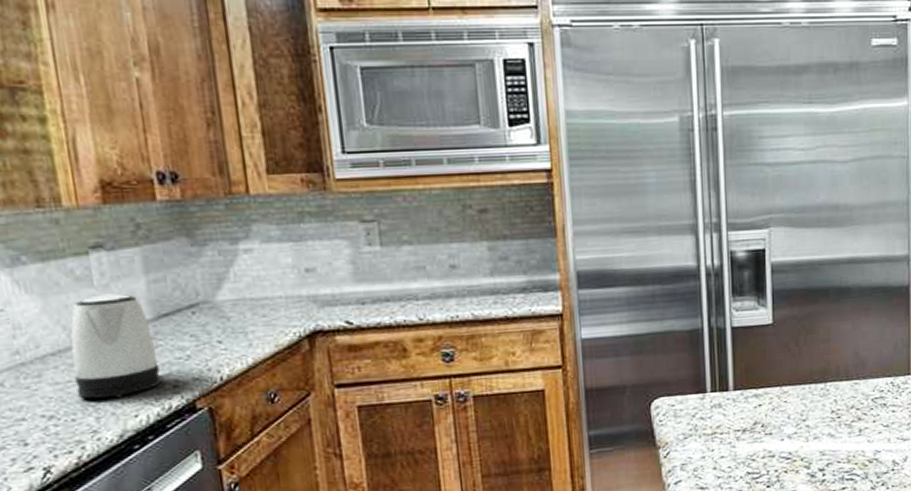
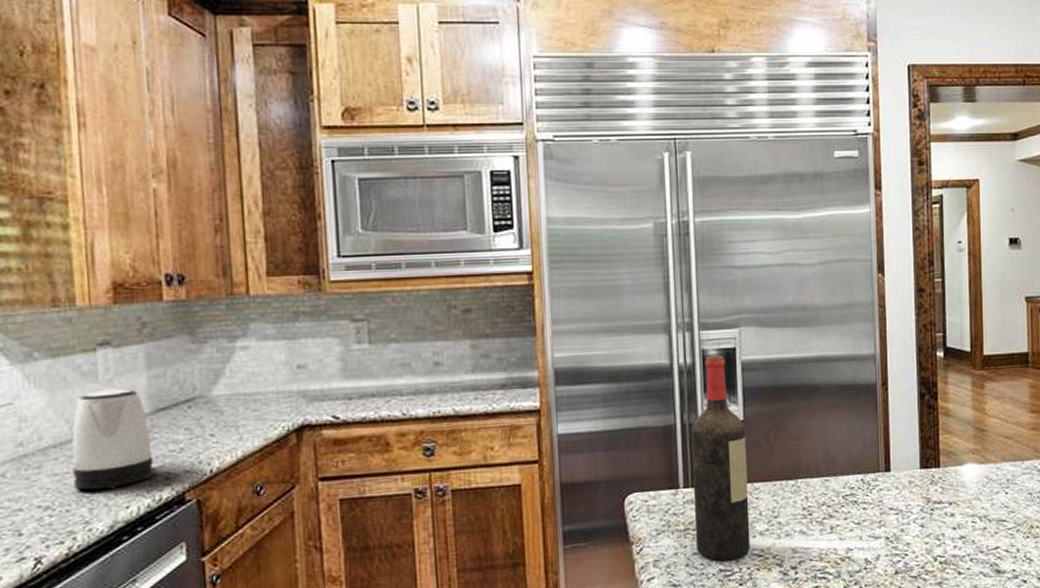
wine bottle: none [718,256,778,464] -> present [690,355,751,561]

